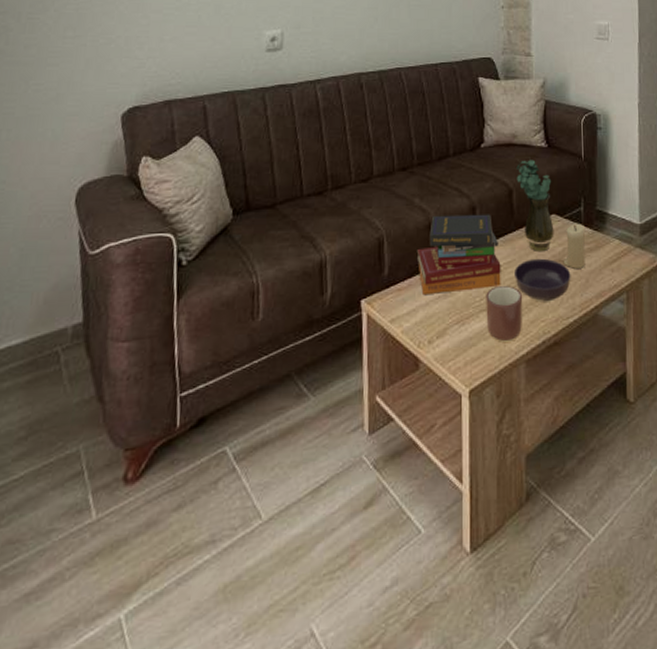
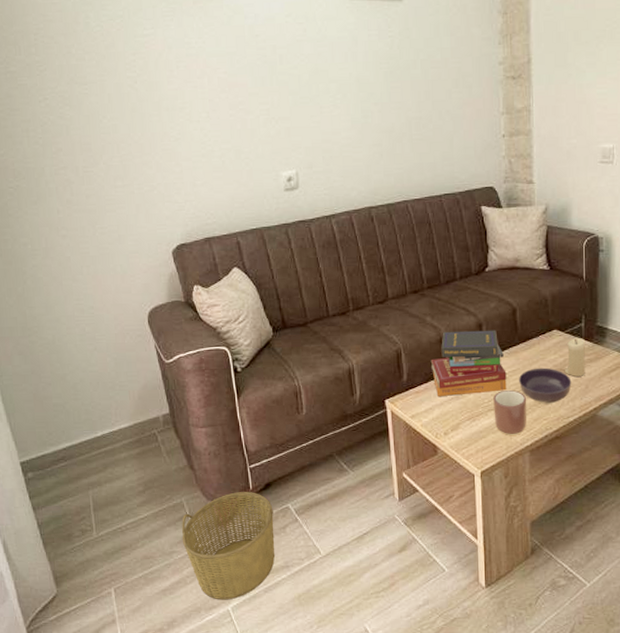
basket: none [68,431,204,604] -> present [182,492,276,600]
vase: present [516,157,554,252] -> none [519,279,556,363]

